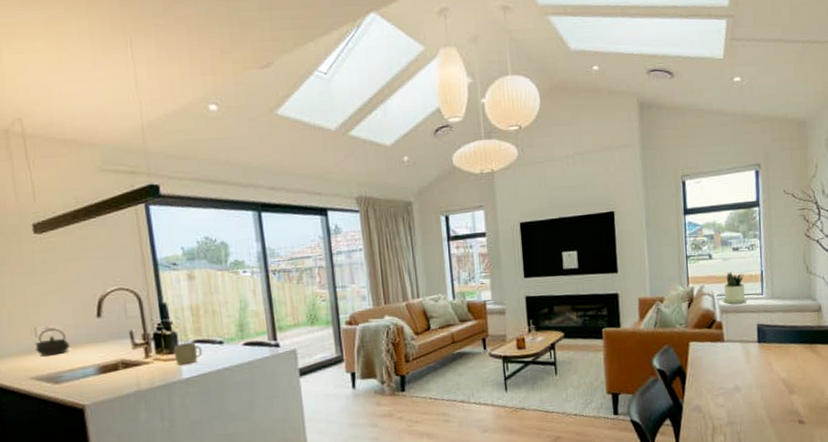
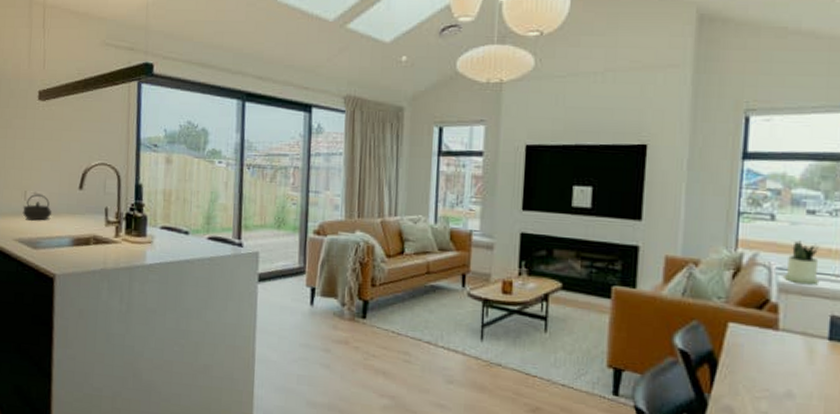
mug: present [173,342,203,365] -> none [141,227,169,250]

